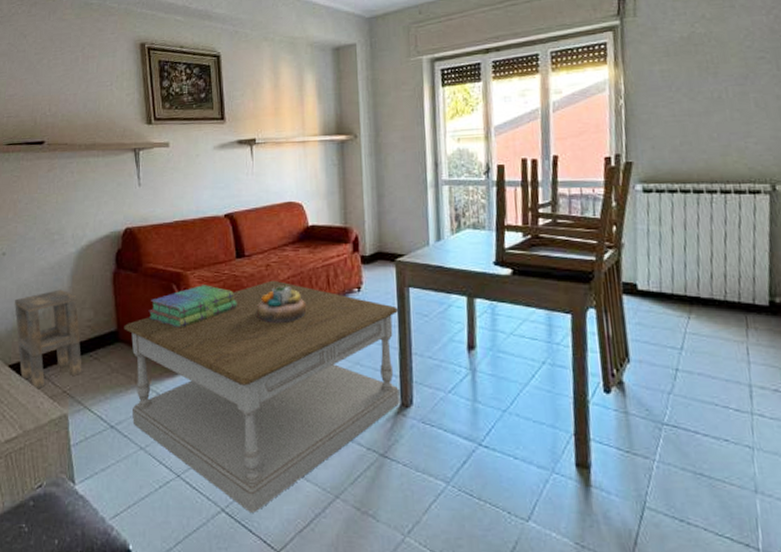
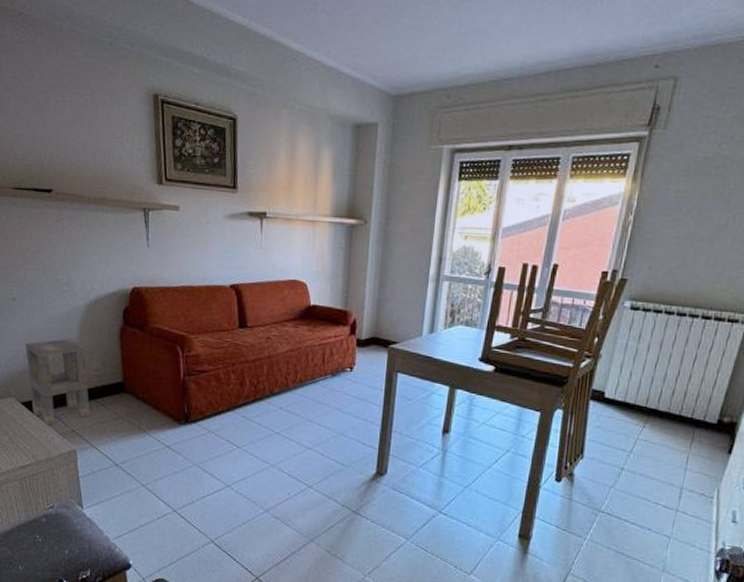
coffee table: present [124,280,400,512] -> none [129,352,386,546]
stack of books: present [148,285,237,329] -> none [153,349,237,387]
decorative bowl: present [256,284,307,324] -> none [254,357,301,393]

